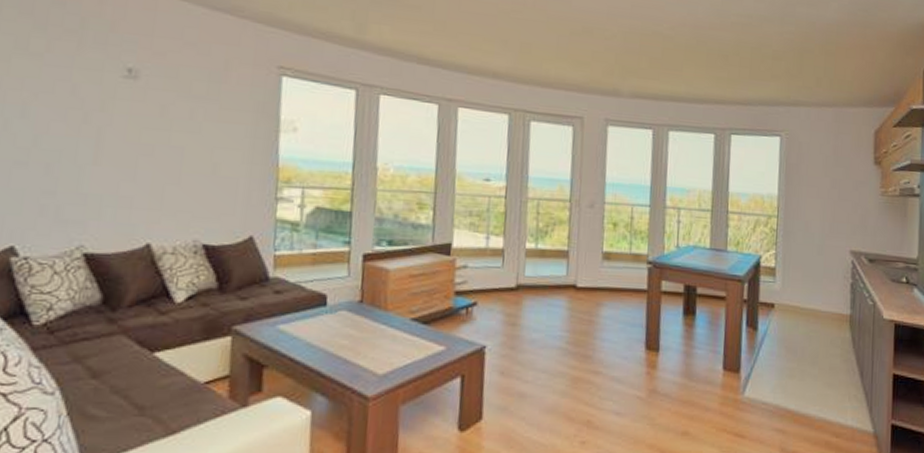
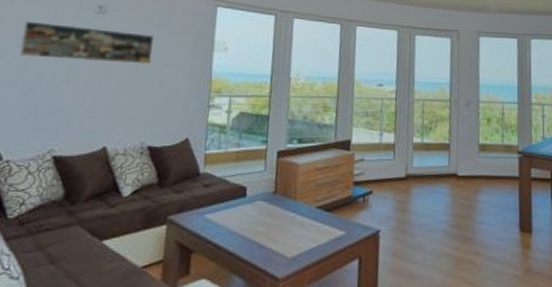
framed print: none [26,84,202,144] -> present [18,21,154,64]

